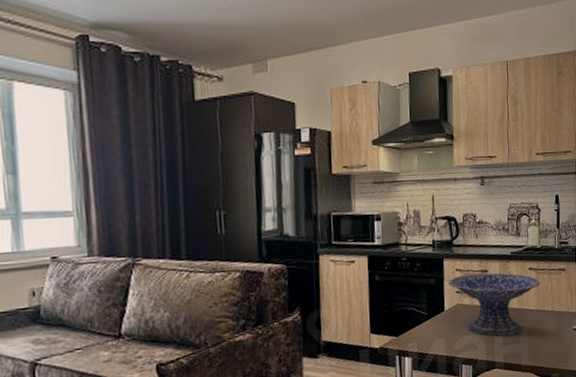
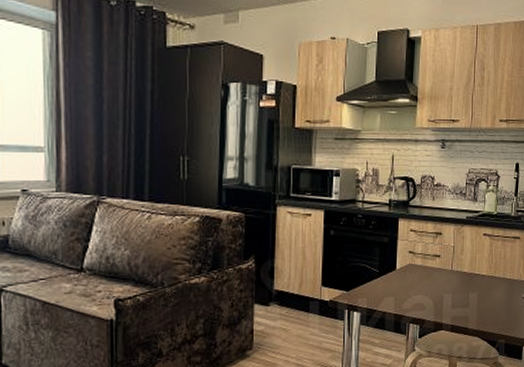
decorative bowl: present [448,273,541,336] -> none [402,236,494,299]

